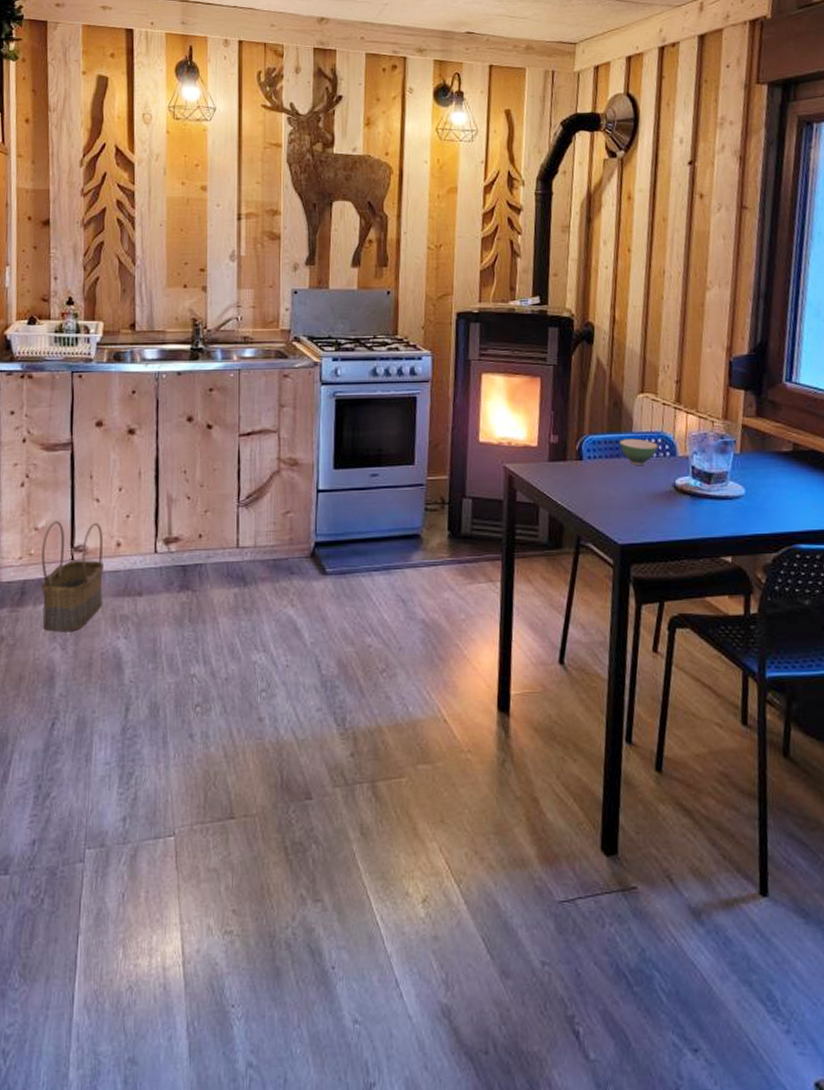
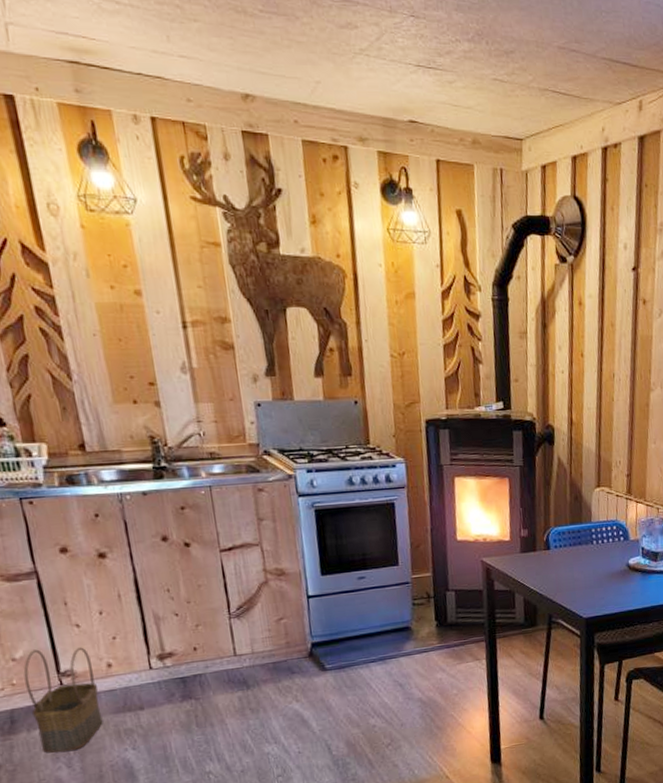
bowl: present [619,438,658,466] -> none [580,527,614,551]

